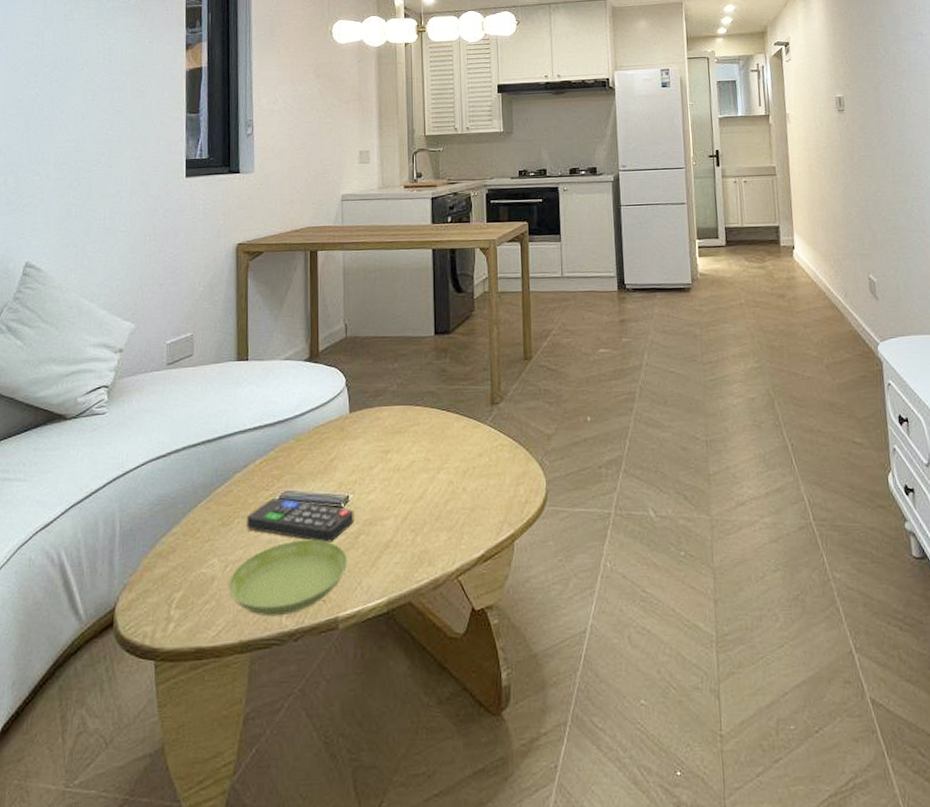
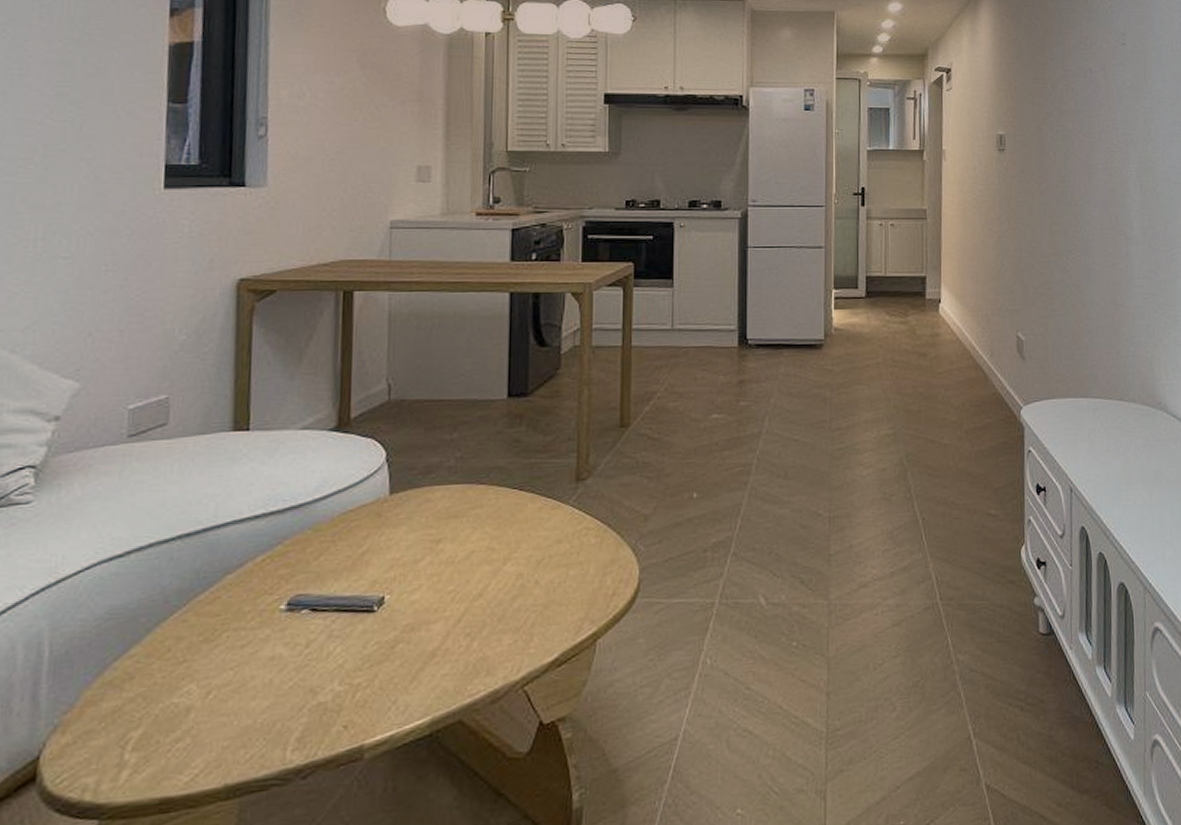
saucer: present [228,539,348,617] -> none [210,651,380,752]
remote control: present [247,498,354,543] -> none [240,603,391,656]

